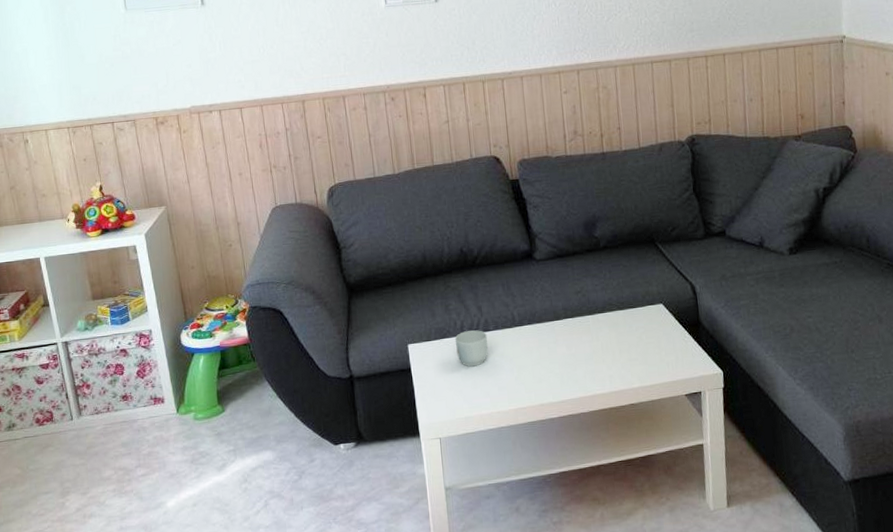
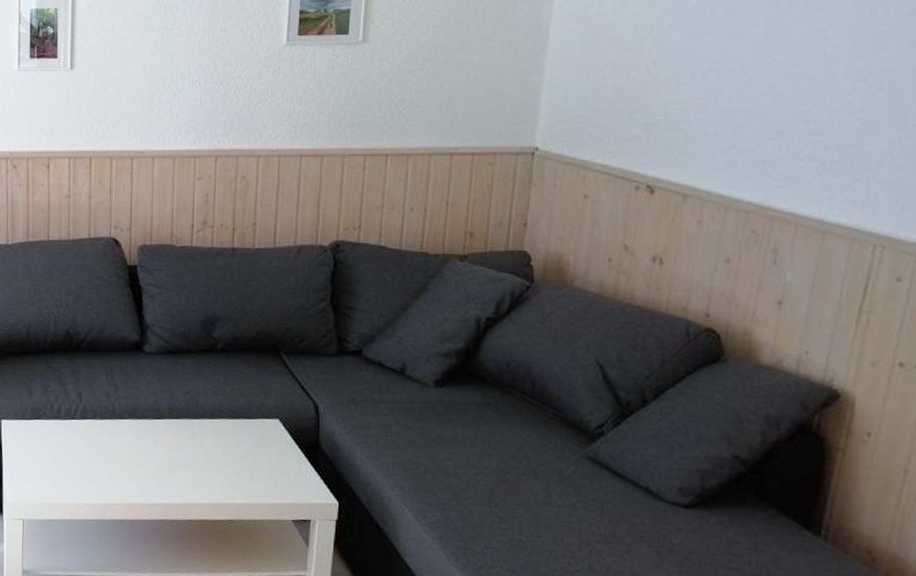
mug: present [454,330,488,367] -> none [50,415,84,453]

